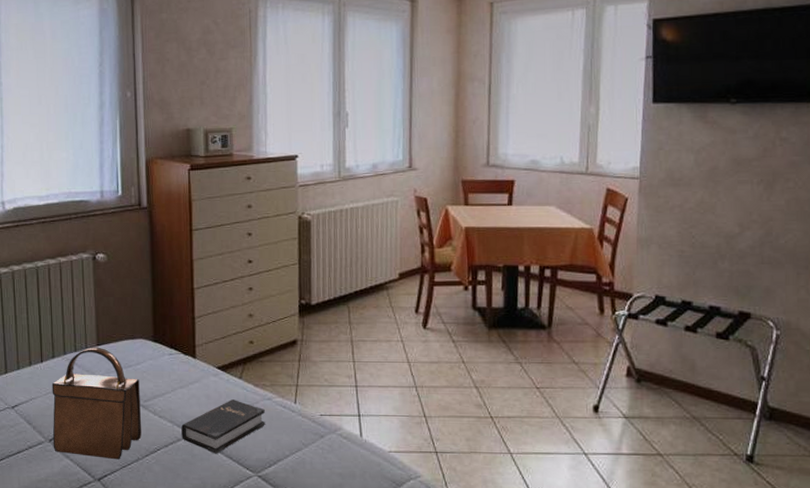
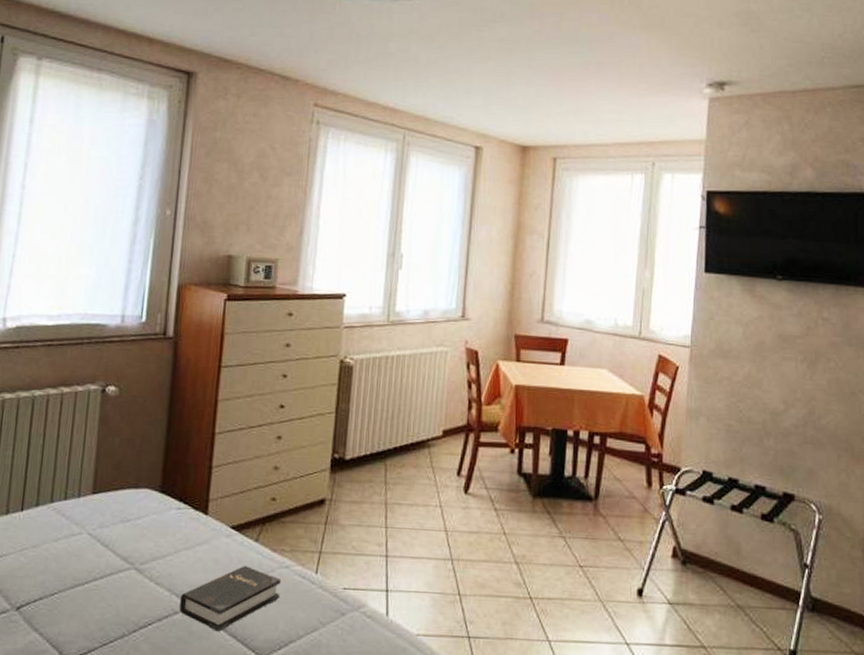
handbag: present [51,346,141,460] -> none [20,495,138,636]

